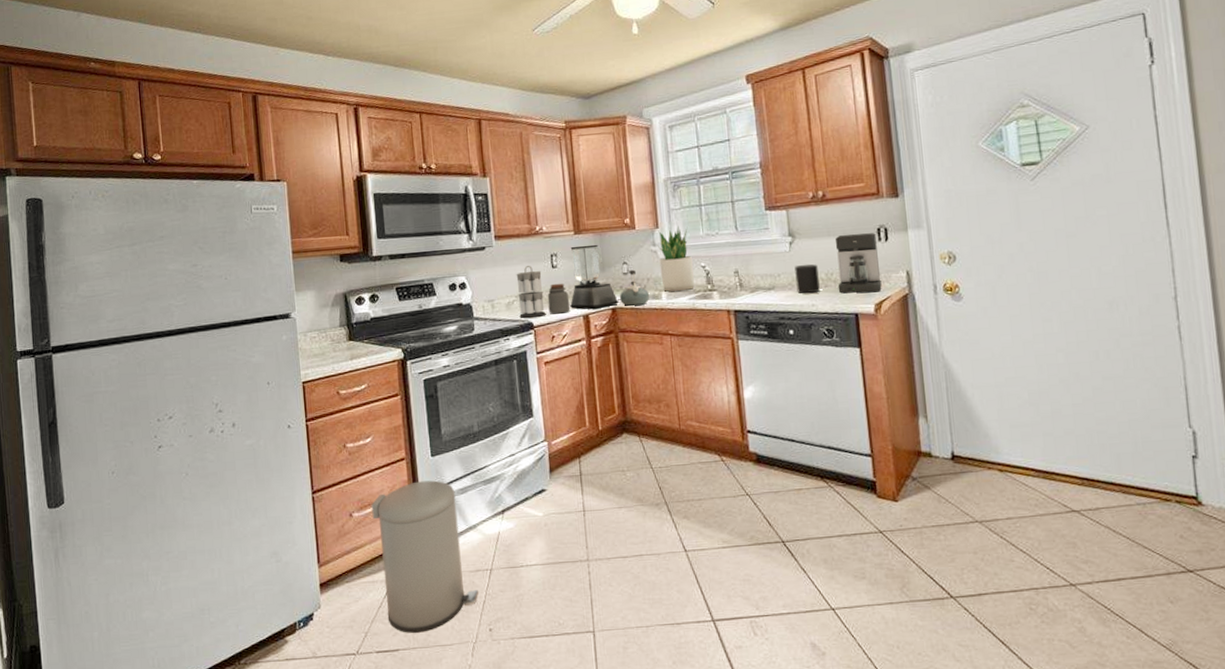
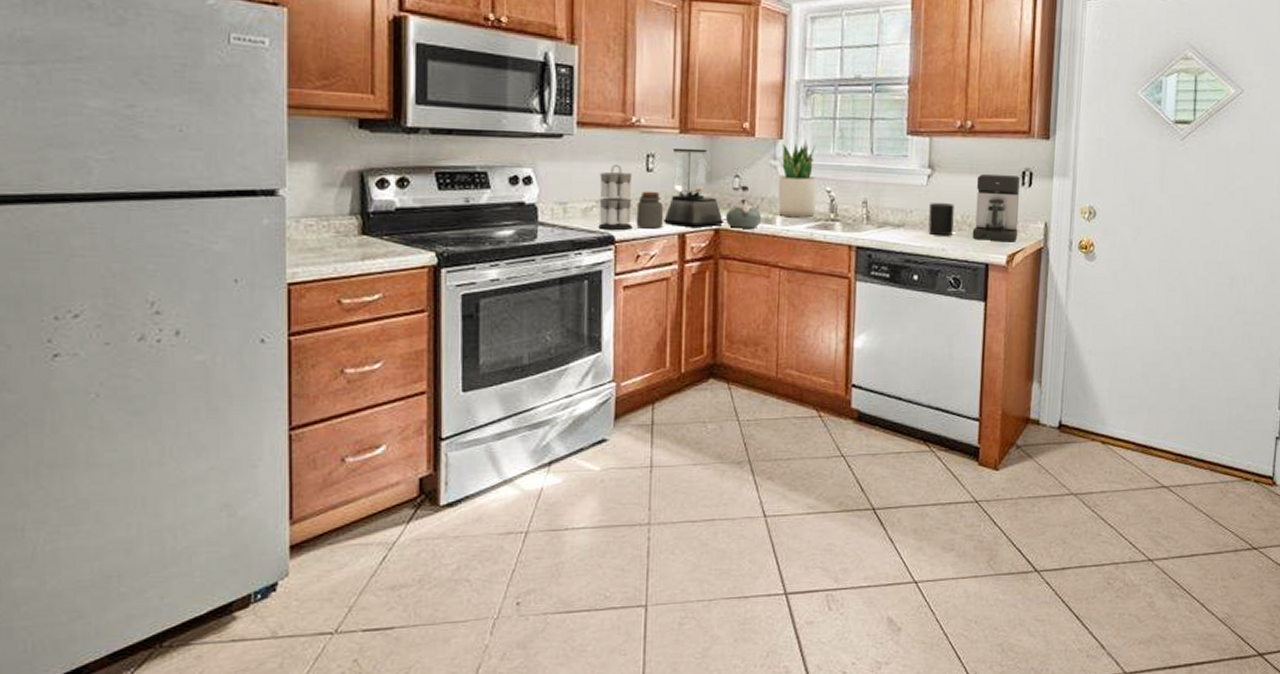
pedal bin: present [371,480,479,633] -> none [373,421,509,608]

